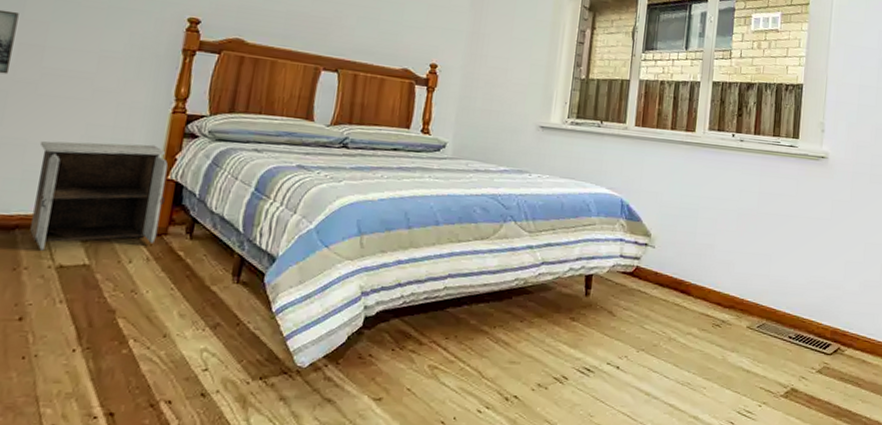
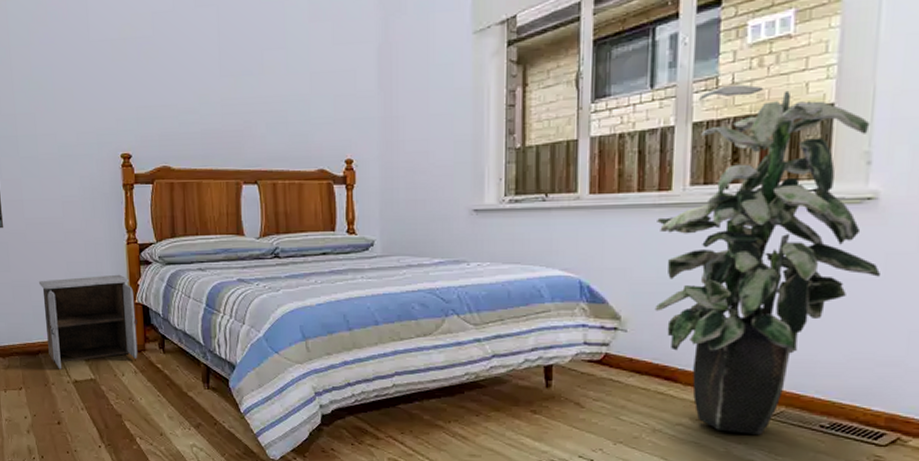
indoor plant: none [677,57,830,344] -> present [654,84,882,435]

